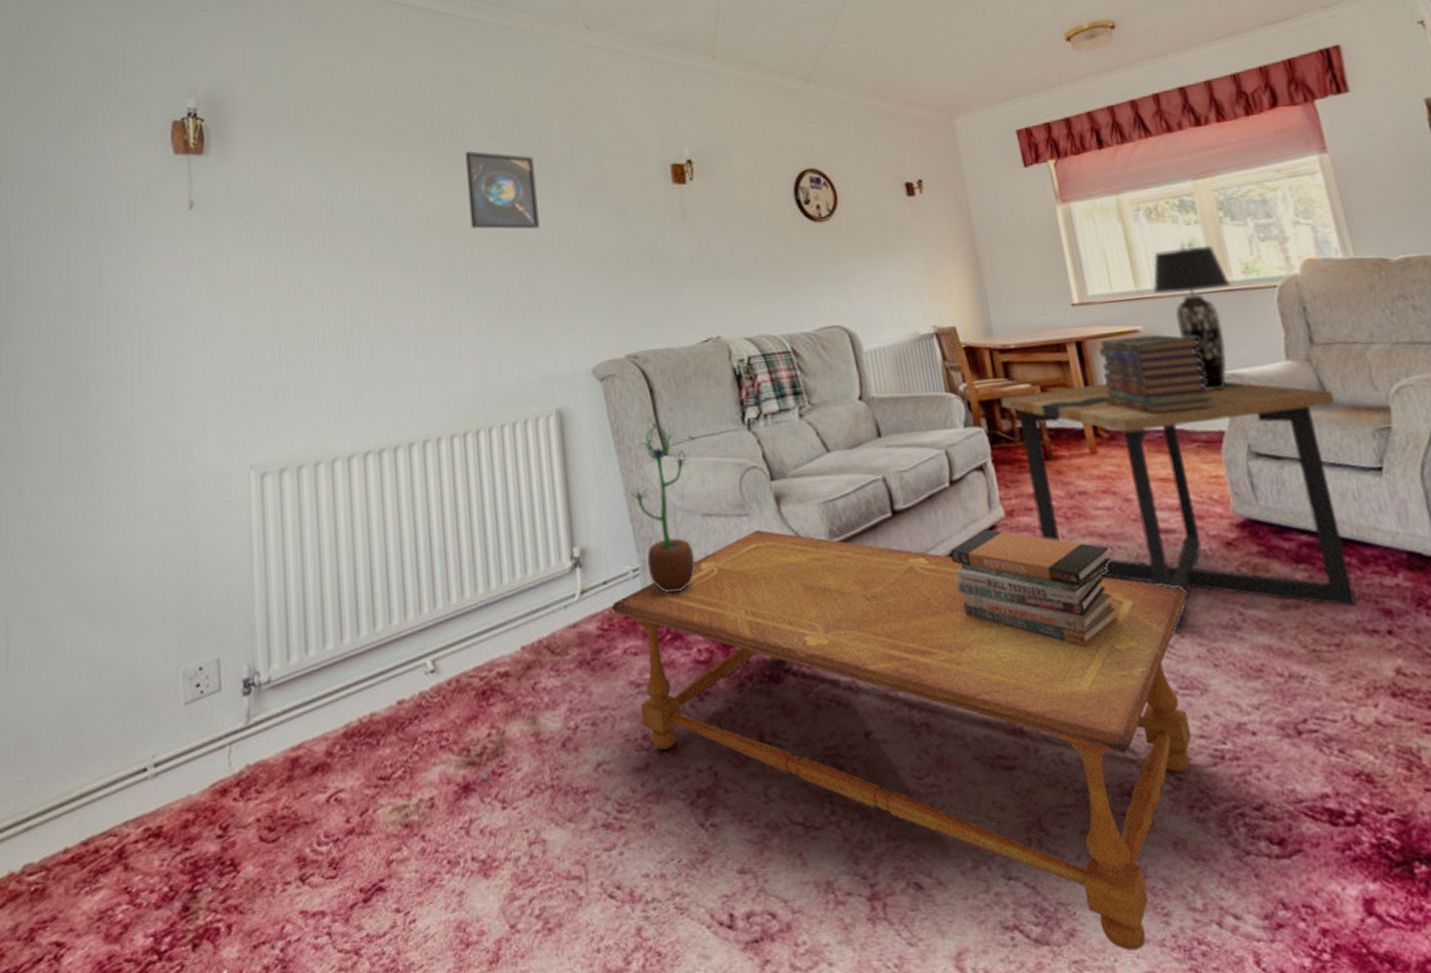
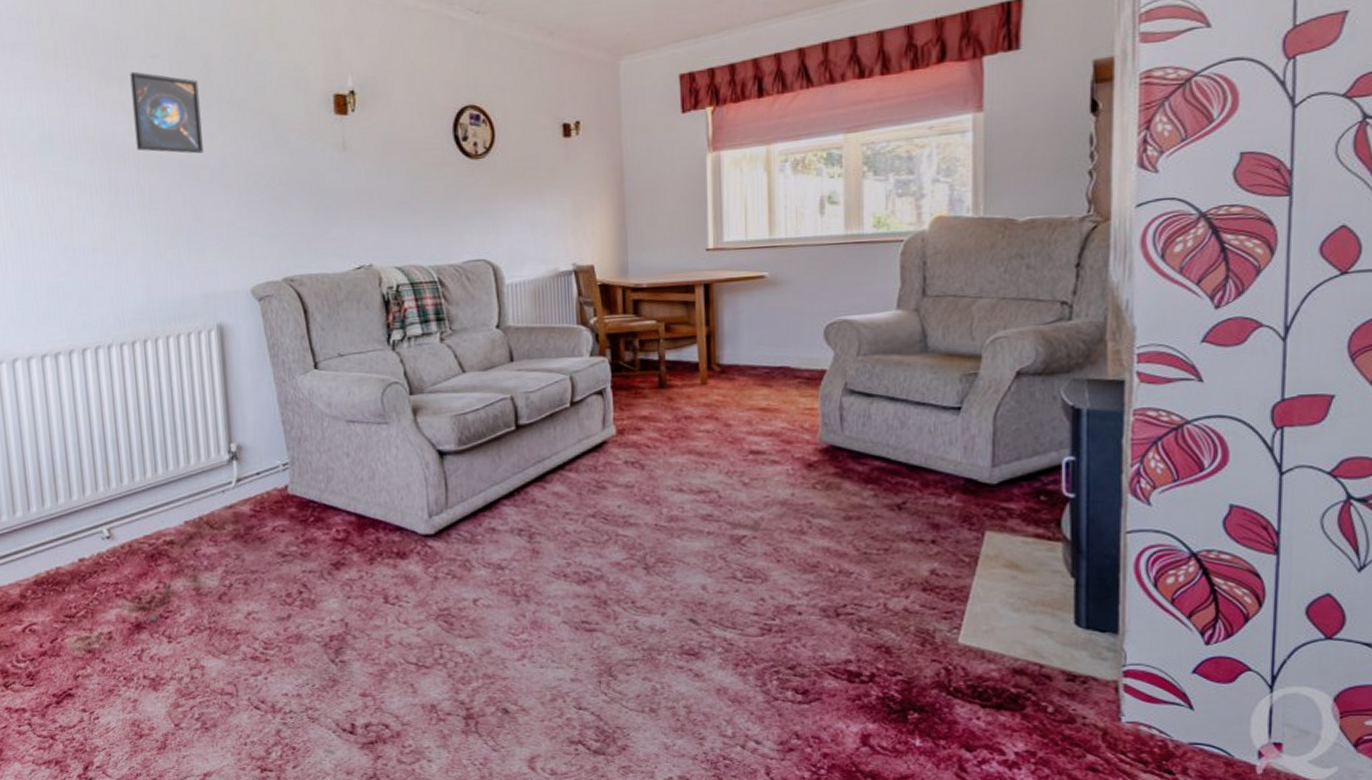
coffee table: present [611,530,1192,950] -> none [263,436,766,761]
potted flower: present [626,421,696,593] -> none [279,339,338,484]
book stack: present [950,529,1118,647] -> none [563,444,703,542]
side table: present [1000,381,1357,636] -> none [626,324,932,537]
book stack: present [1099,334,1213,415] -> none [723,280,821,353]
table lamp: present [1152,244,1231,391] -> none [785,198,861,334]

